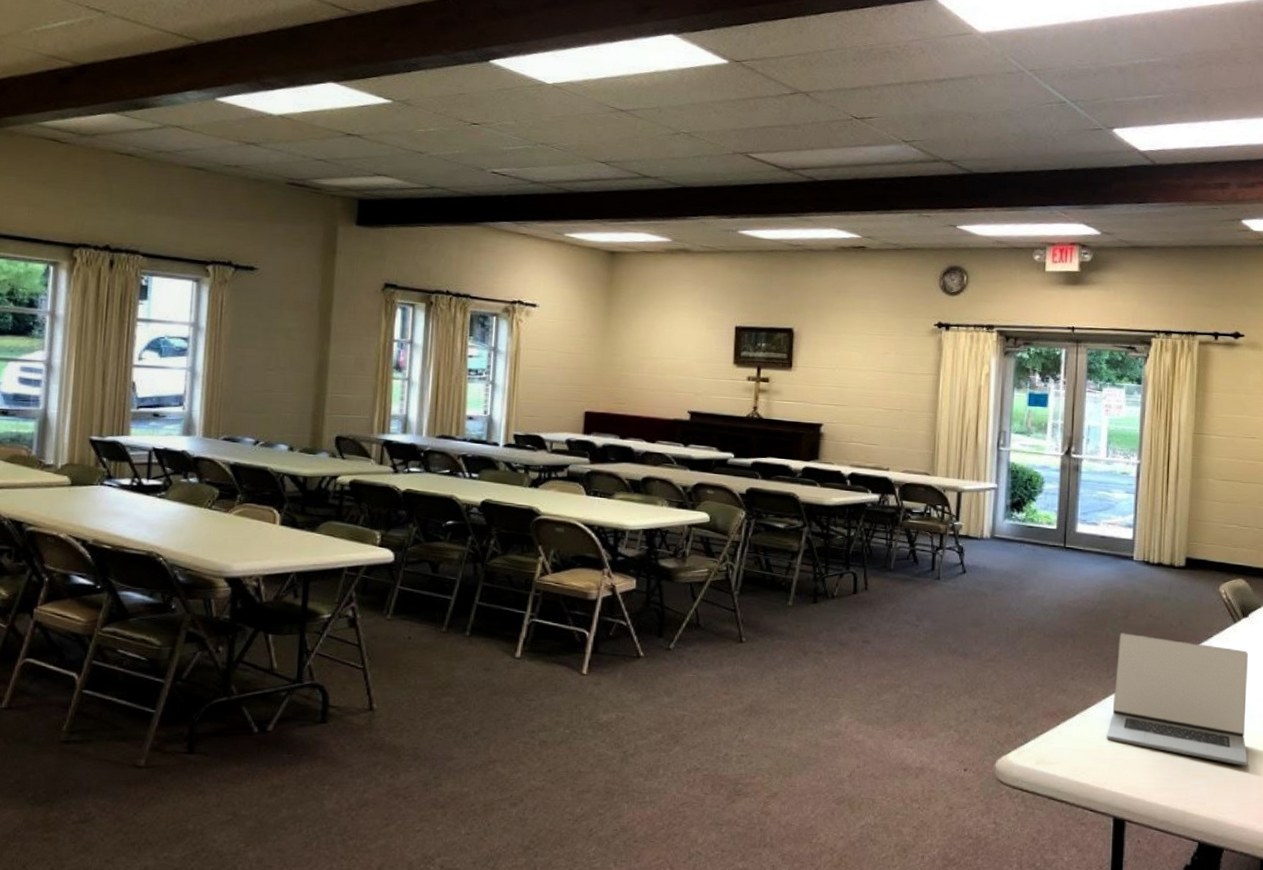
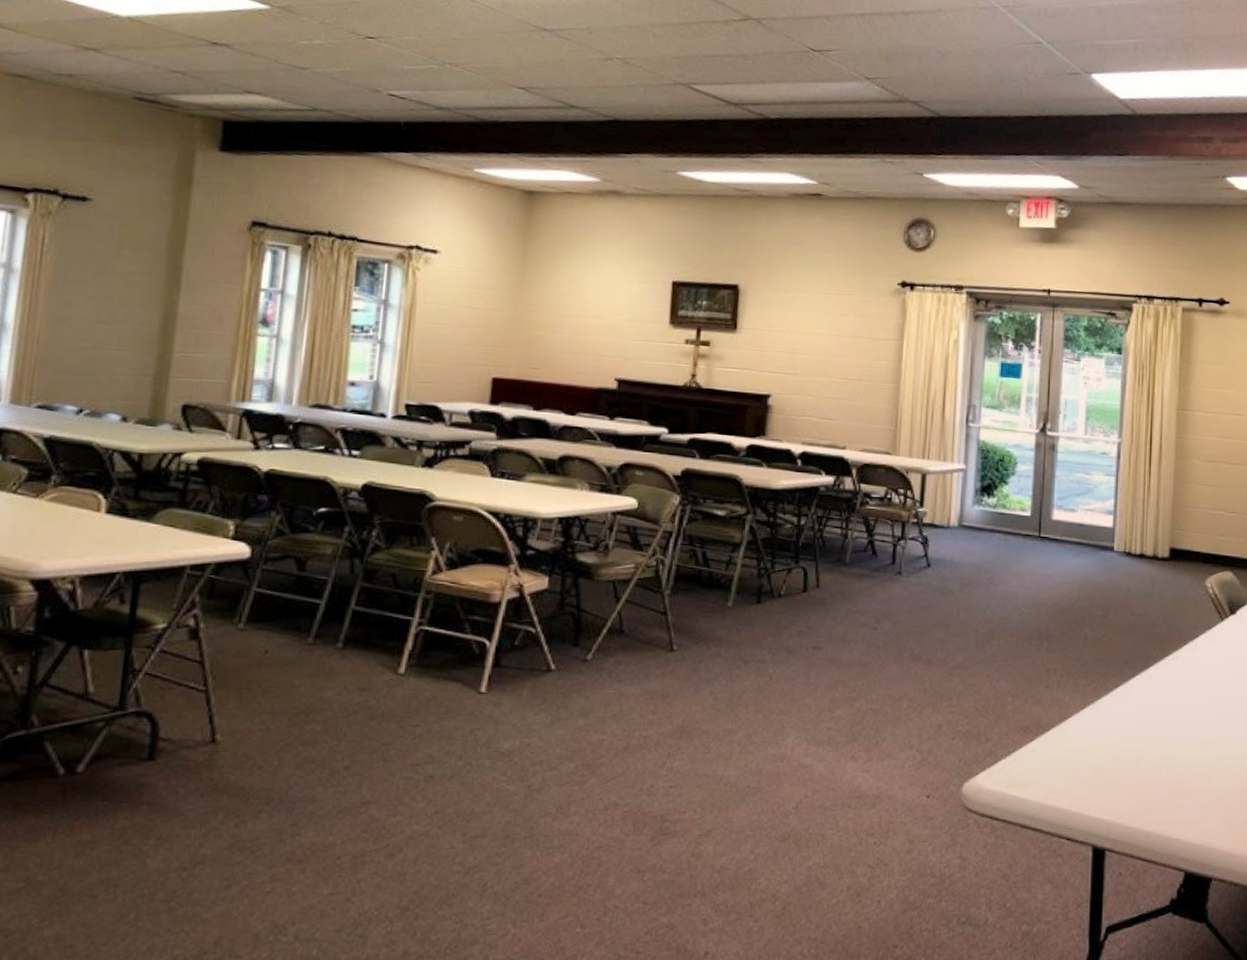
laptop: present [1106,633,1248,767] -> none [1084,633,1237,784]

